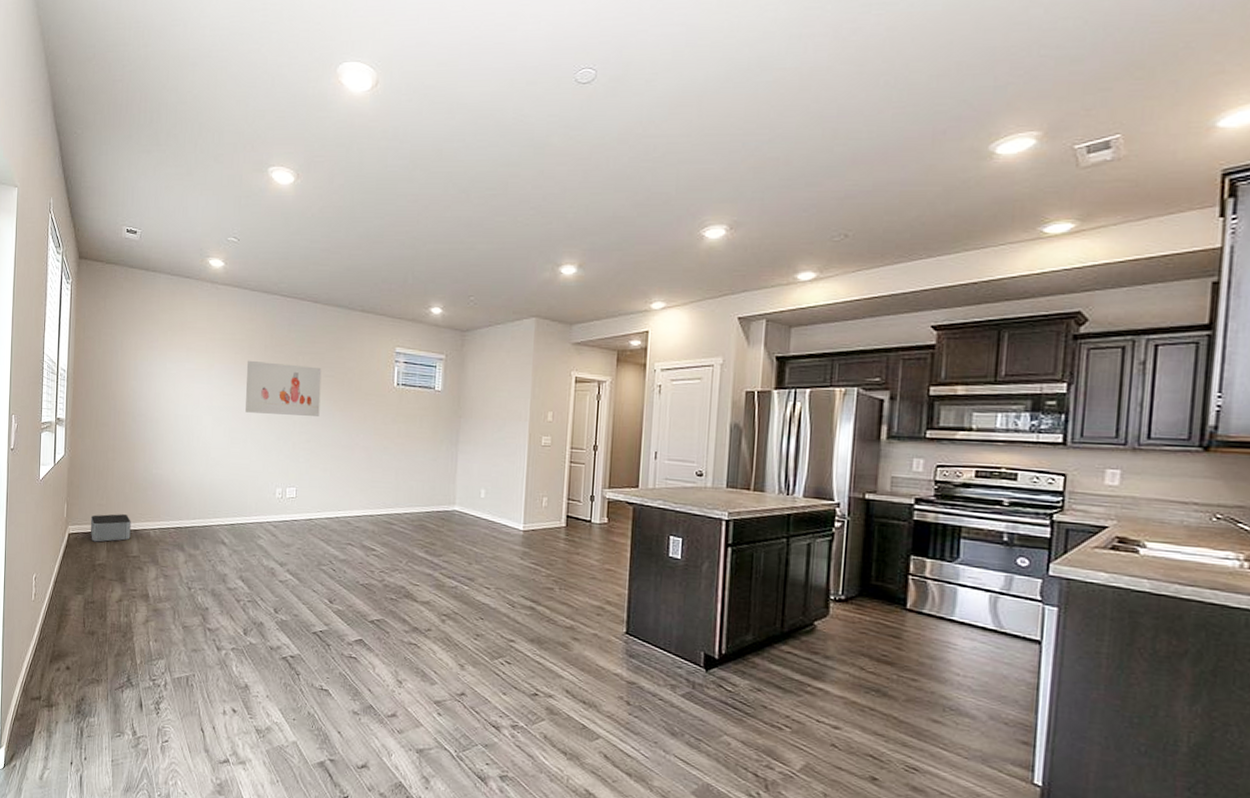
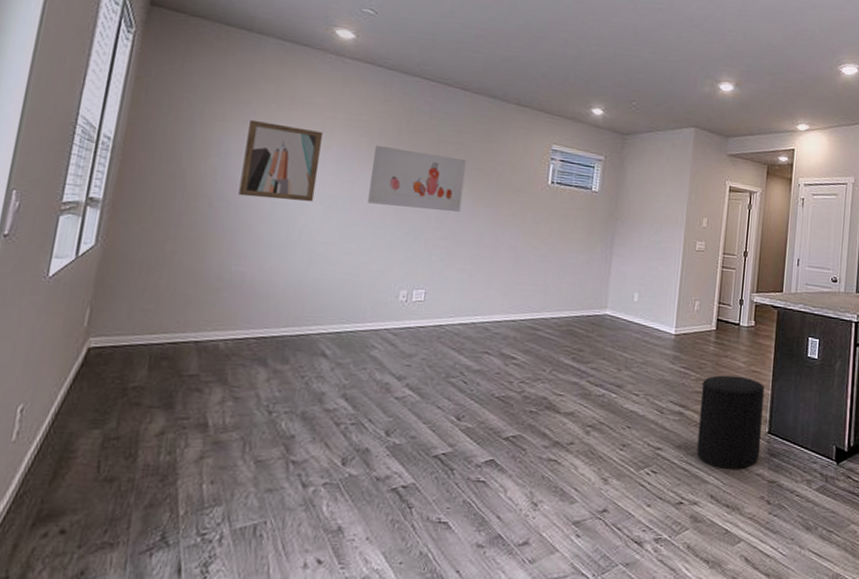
storage bin: present [90,514,131,542] -> none [124,321,192,358]
wall art: none [152,346,207,414] -> present [238,119,323,203]
stool: none [550,572,621,667] -> present [696,375,765,469]

